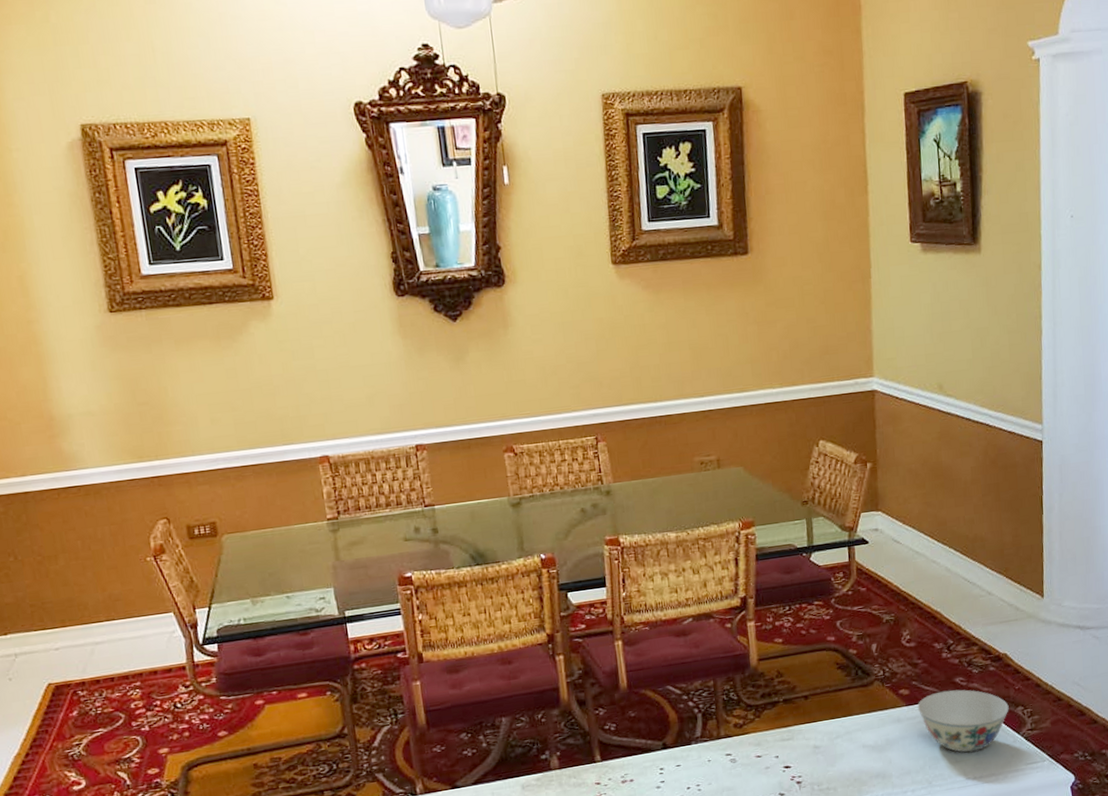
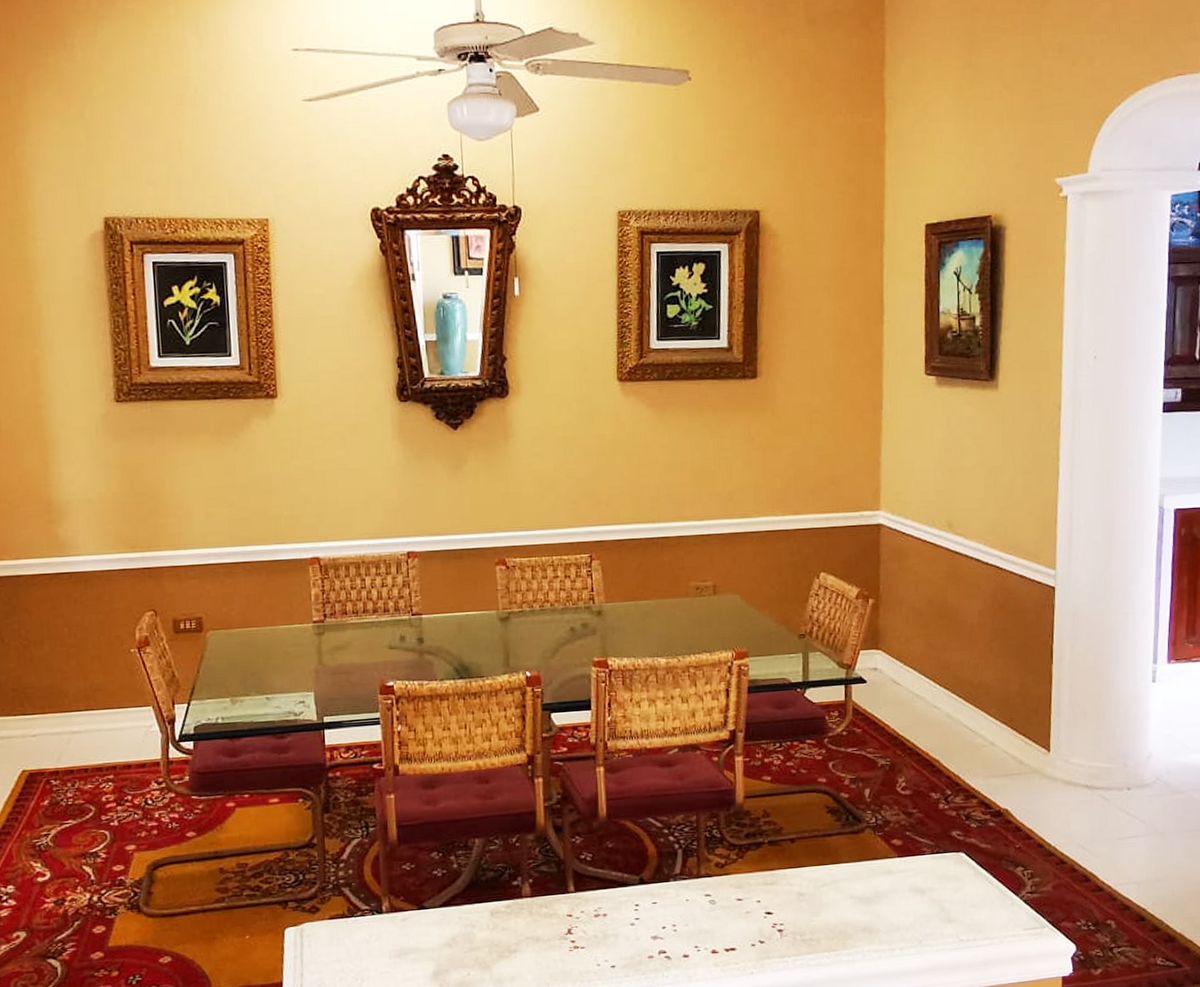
bowl: present [917,689,1009,753] -> none [910,843,1008,912]

